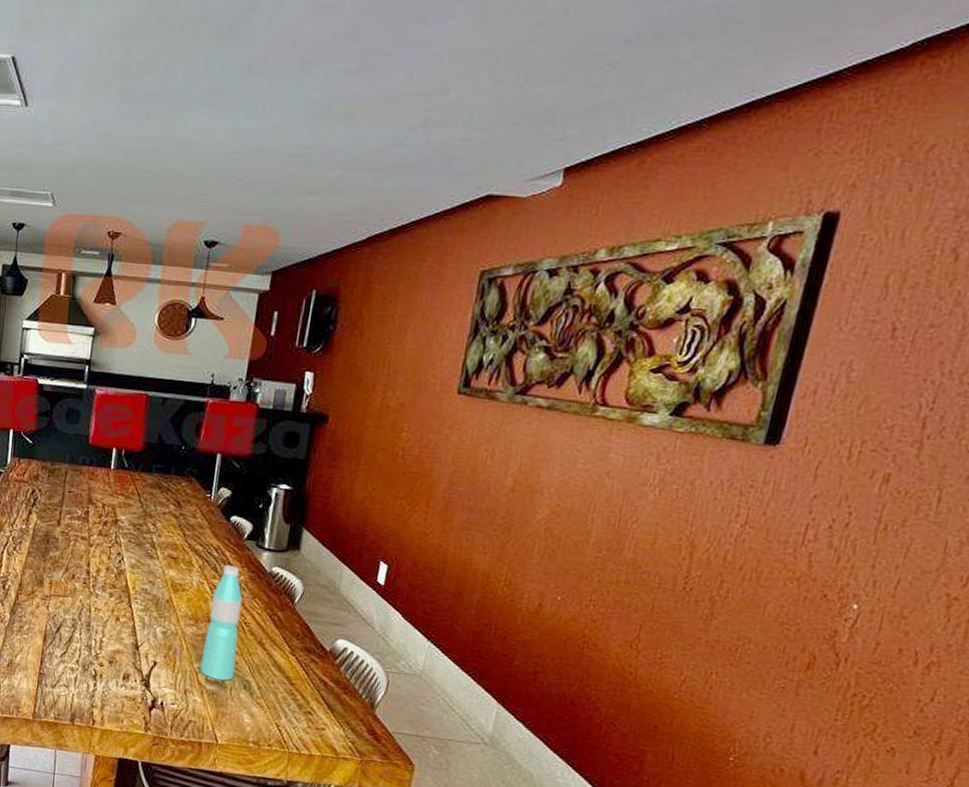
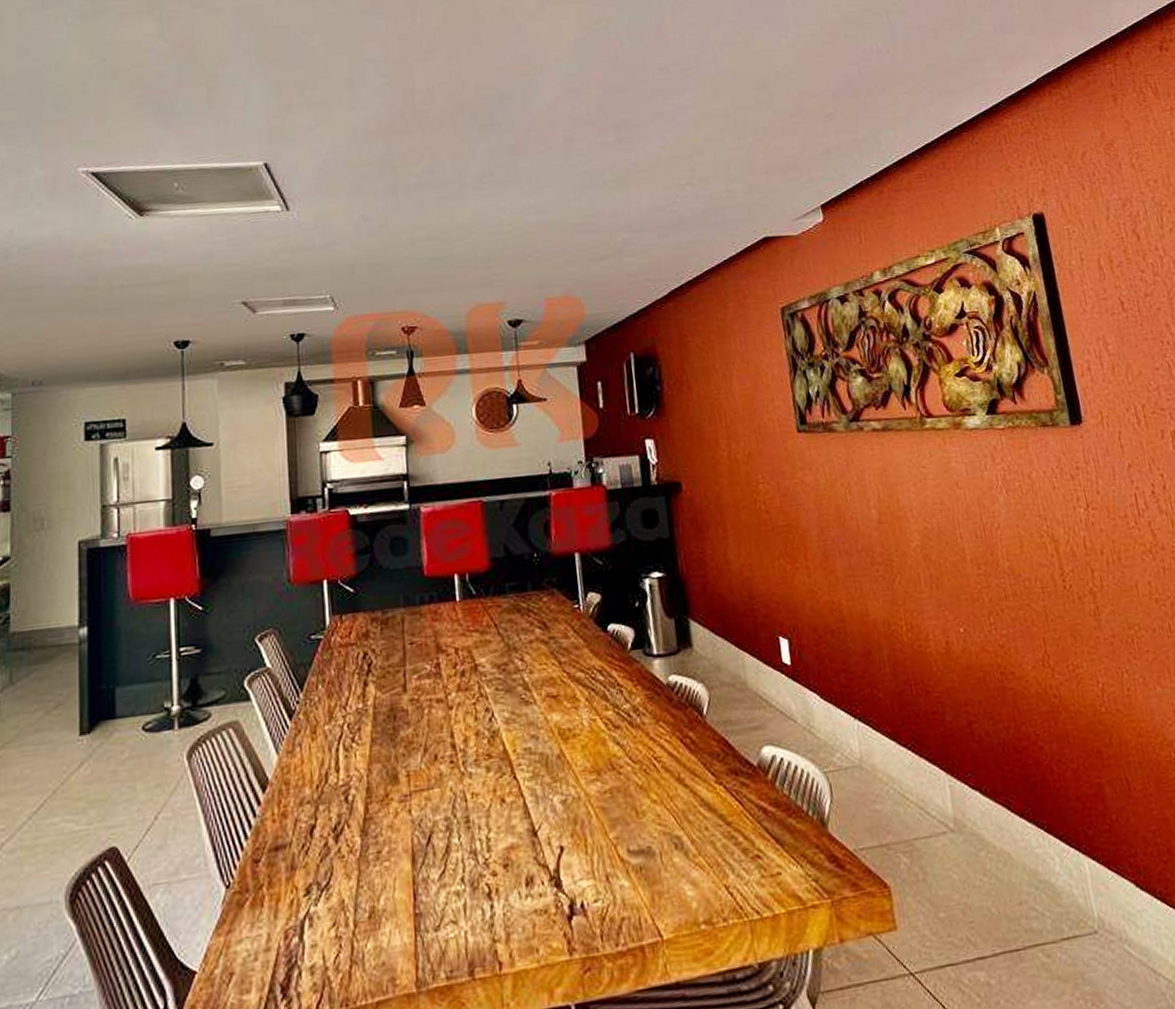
water bottle: present [200,565,243,681] -> none [609,687,660,848]

